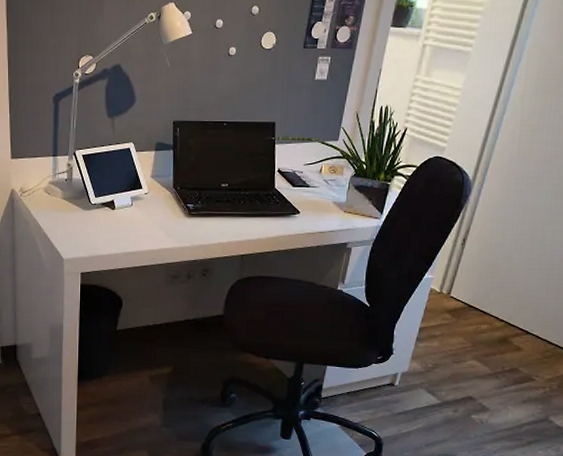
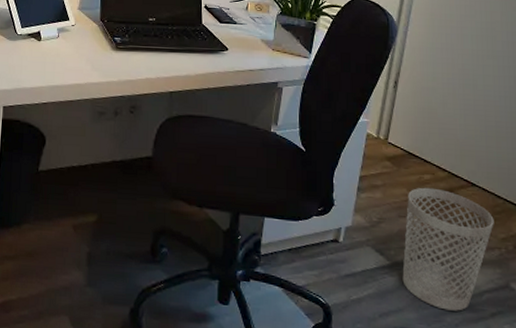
wastebasket: none [450,336,543,441] -> present [402,187,494,311]

